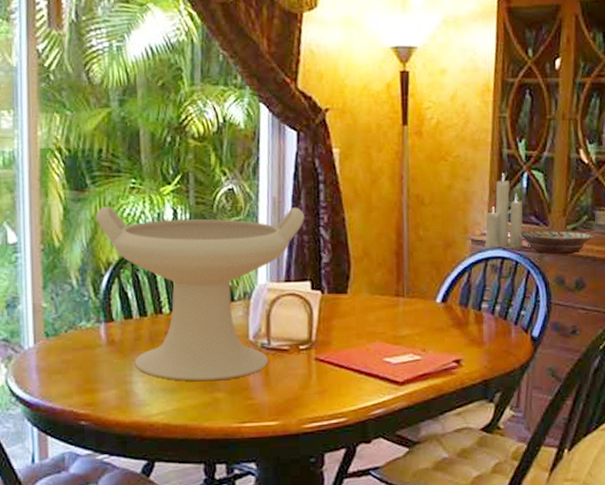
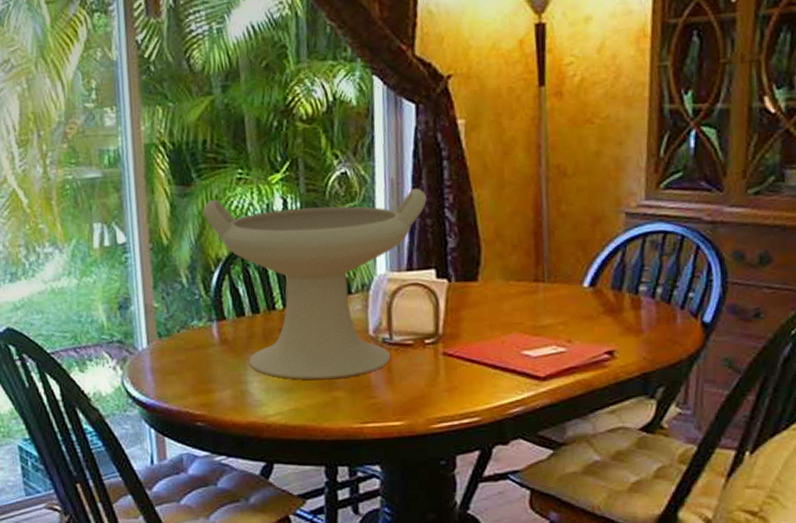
candle: present [485,173,524,249] -> none [642,132,692,222]
decorative bowl: present [519,231,594,255] -> none [686,196,784,226]

